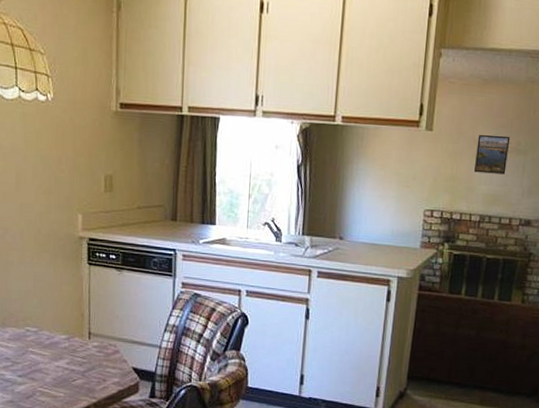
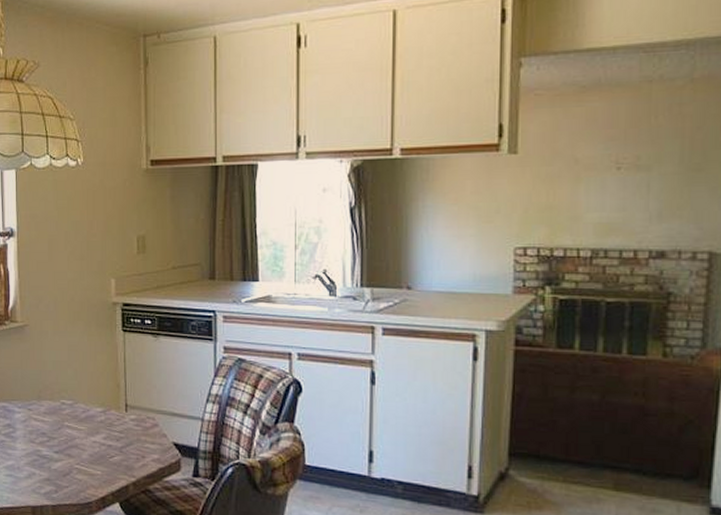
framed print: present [474,134,511,175] -> none [579,150,626,198]

